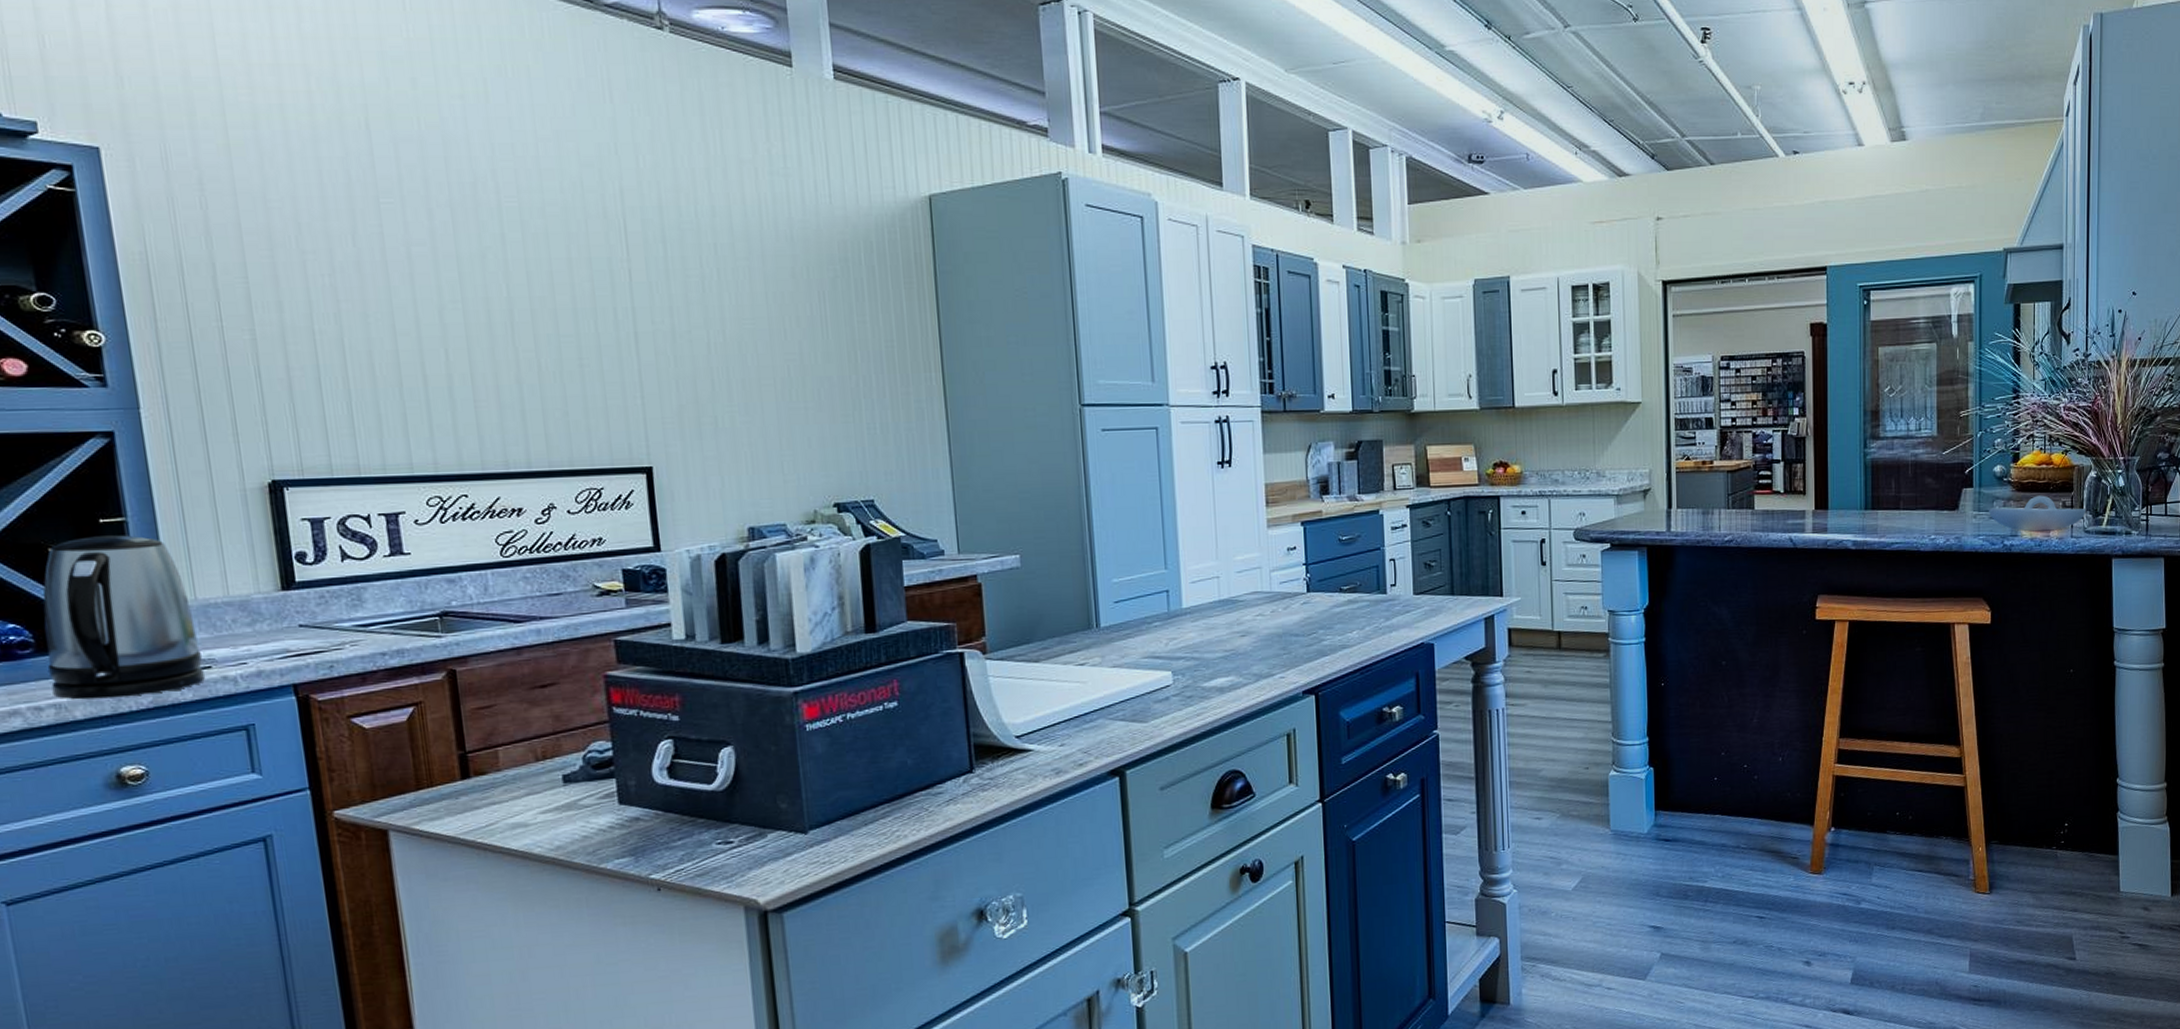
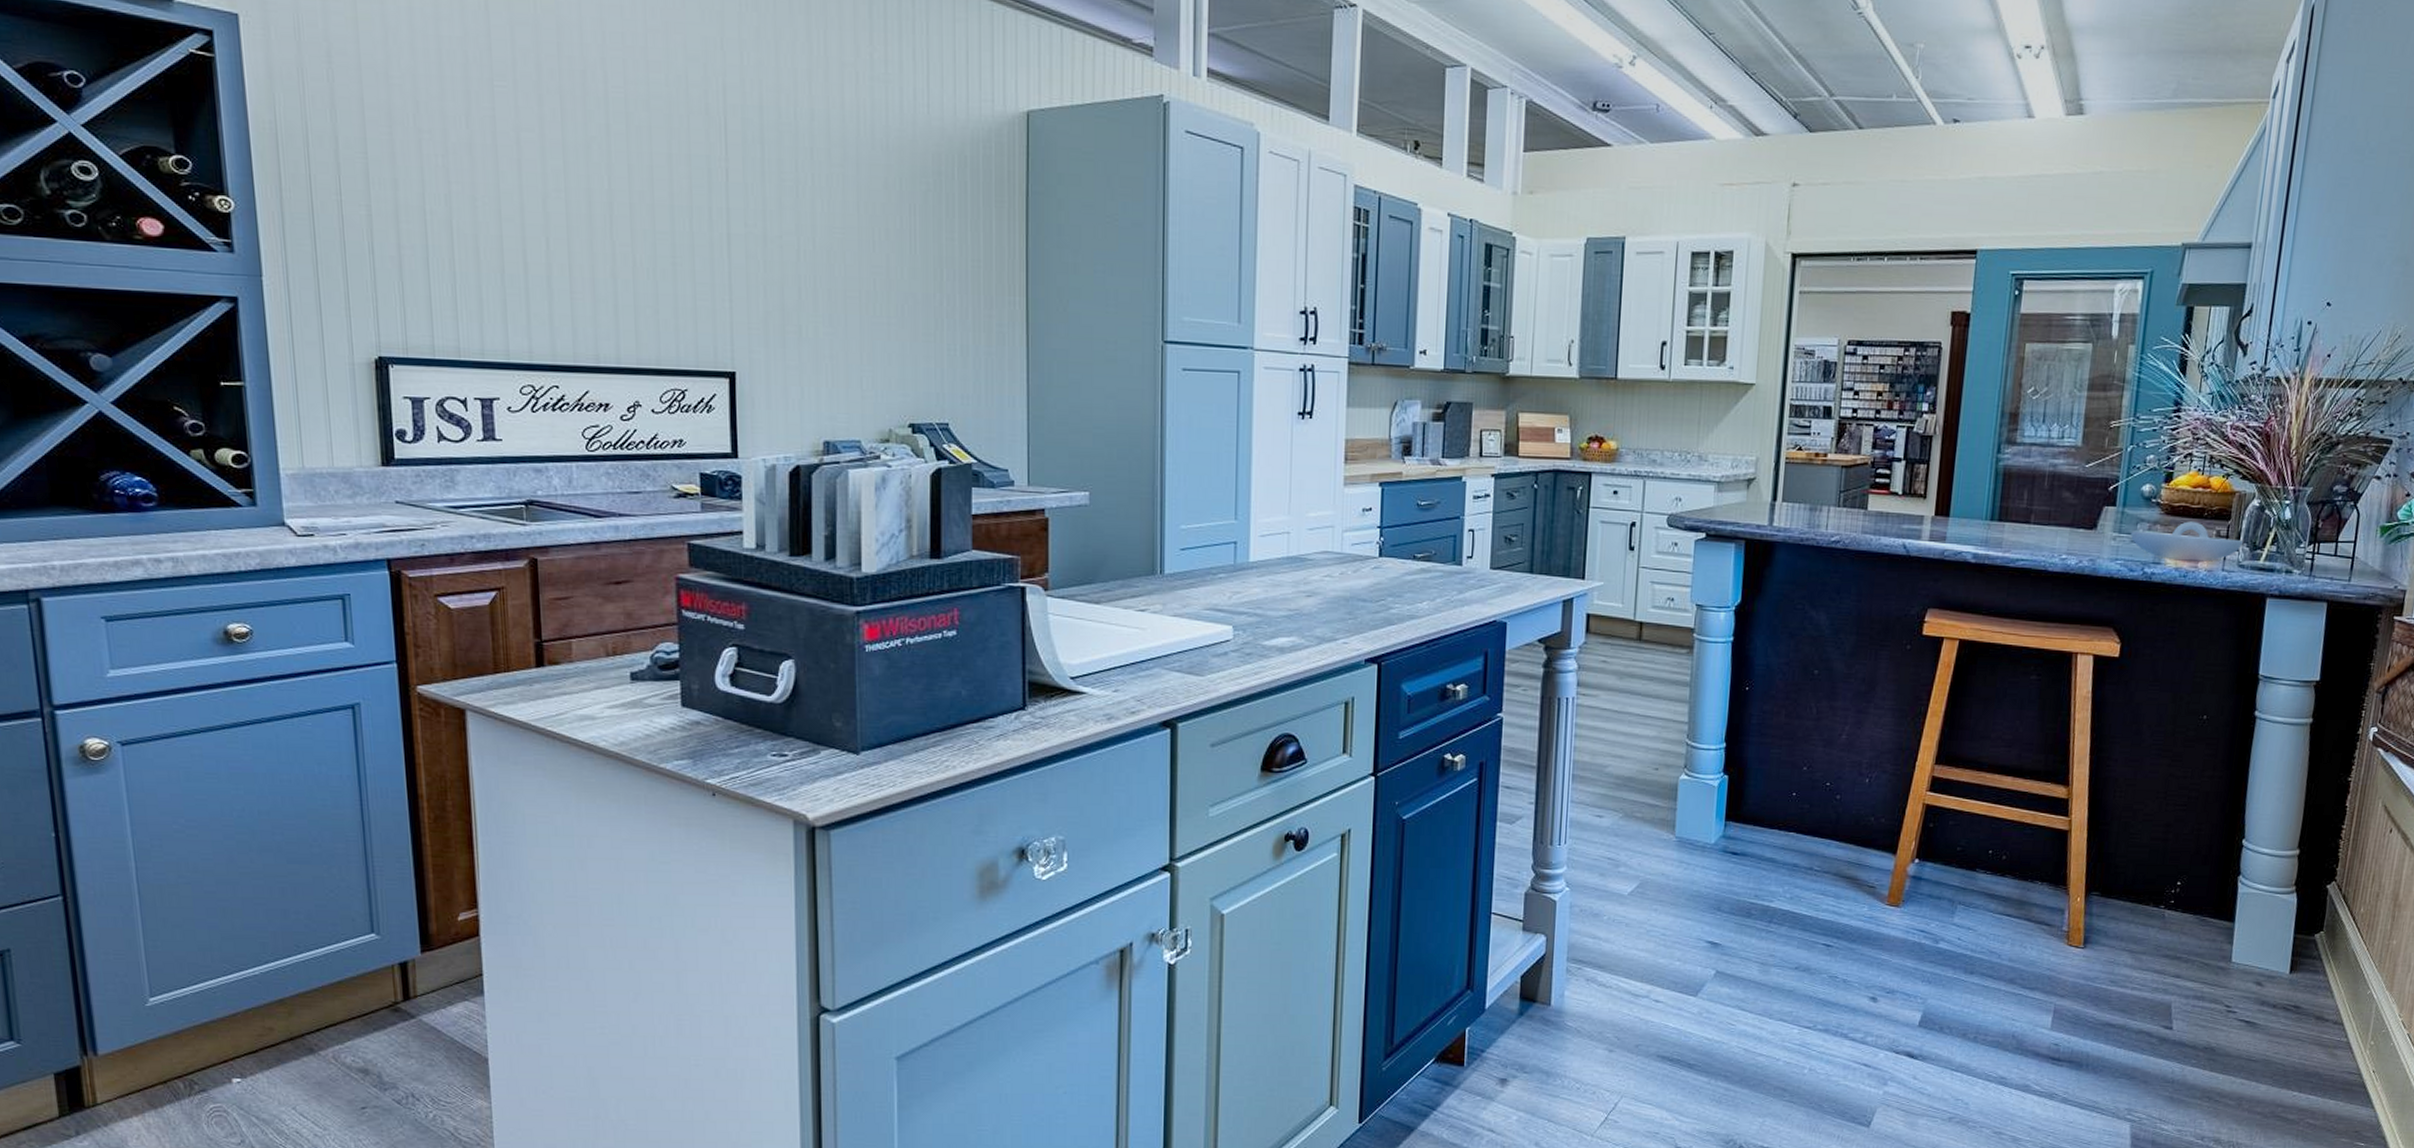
kettle: present [42,535,205,700] -> none [166,398,307,557]

